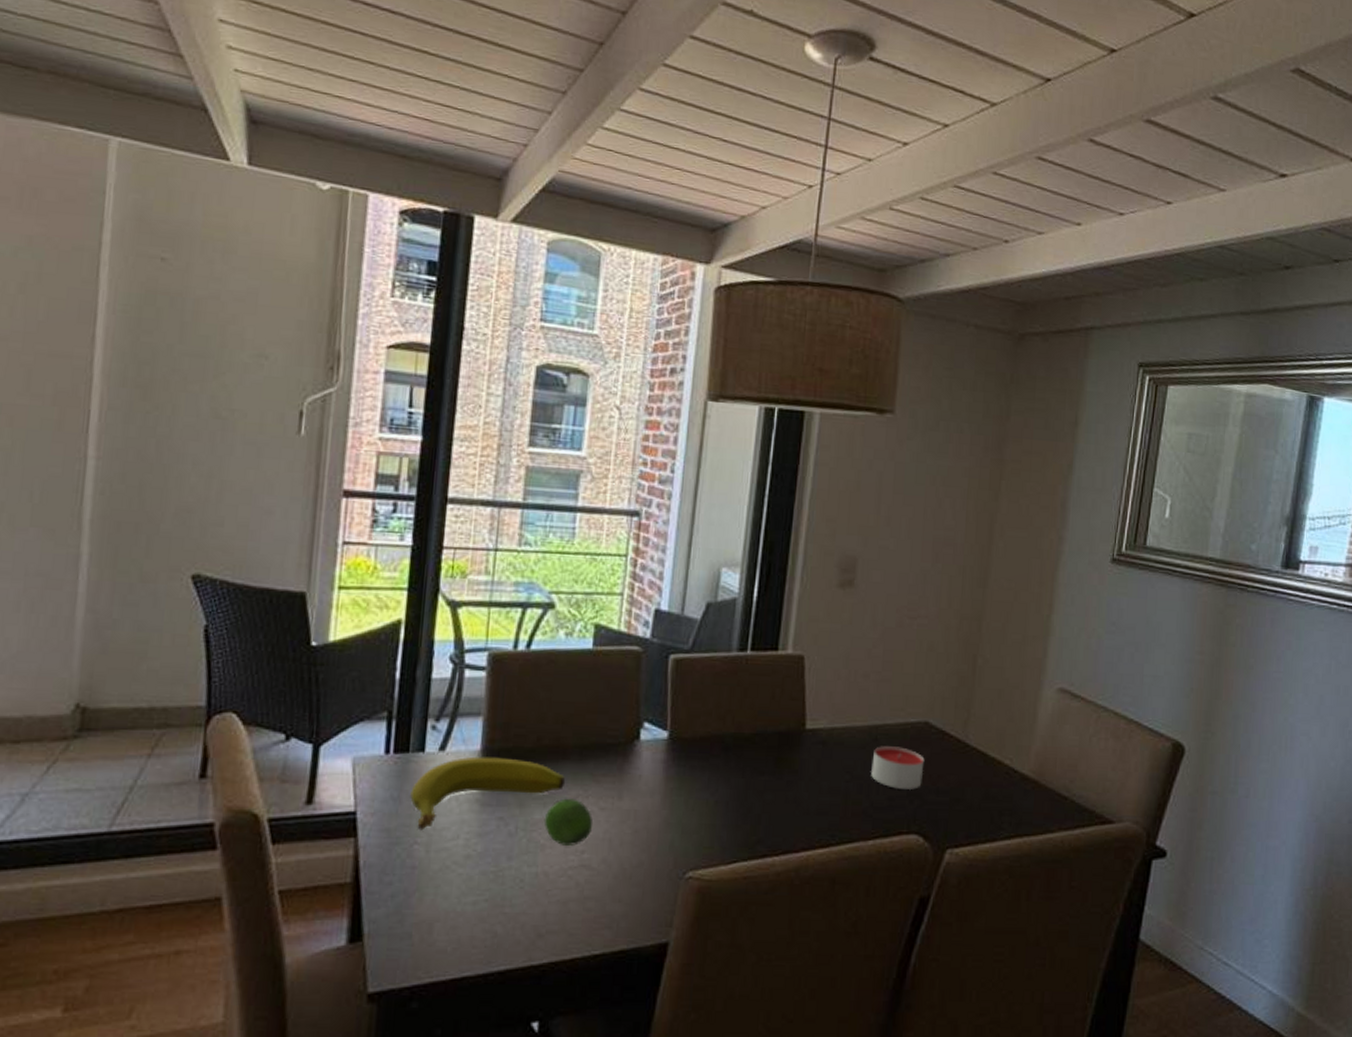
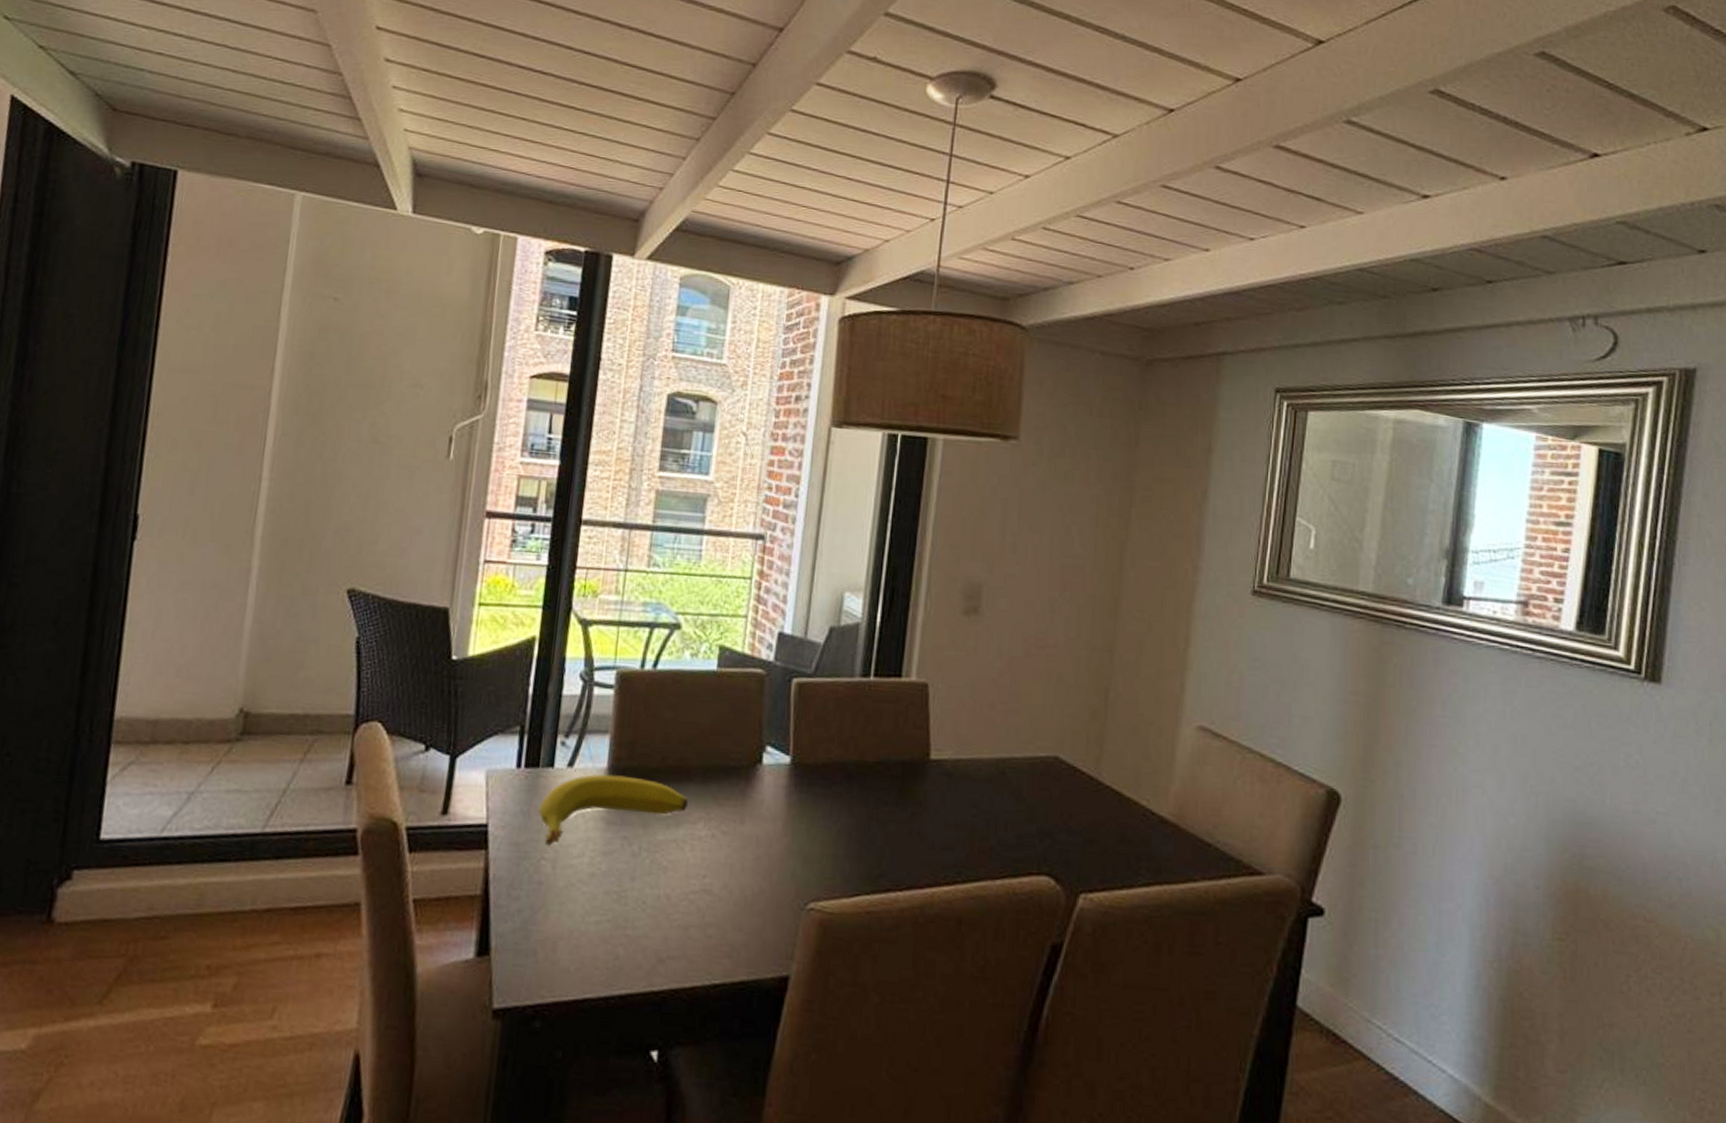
fruit: present [544,798,594,846] -> none [666,820,715,869]
candle: present [871,746,925,791] -> none [998,780,1055,829]

